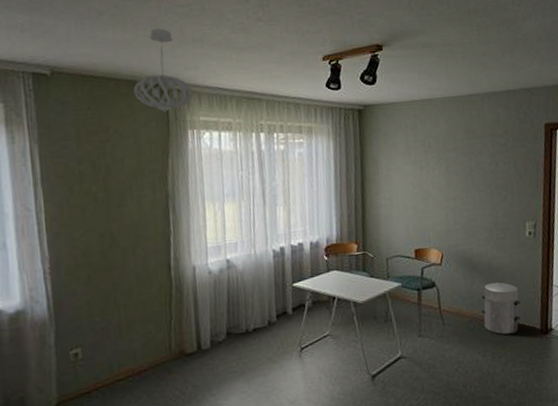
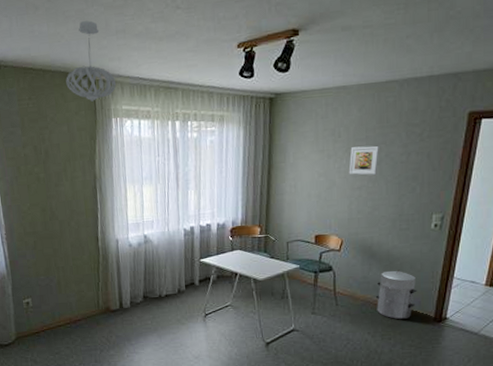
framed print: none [442,156,470,186] -> present [348,146,379,175]

